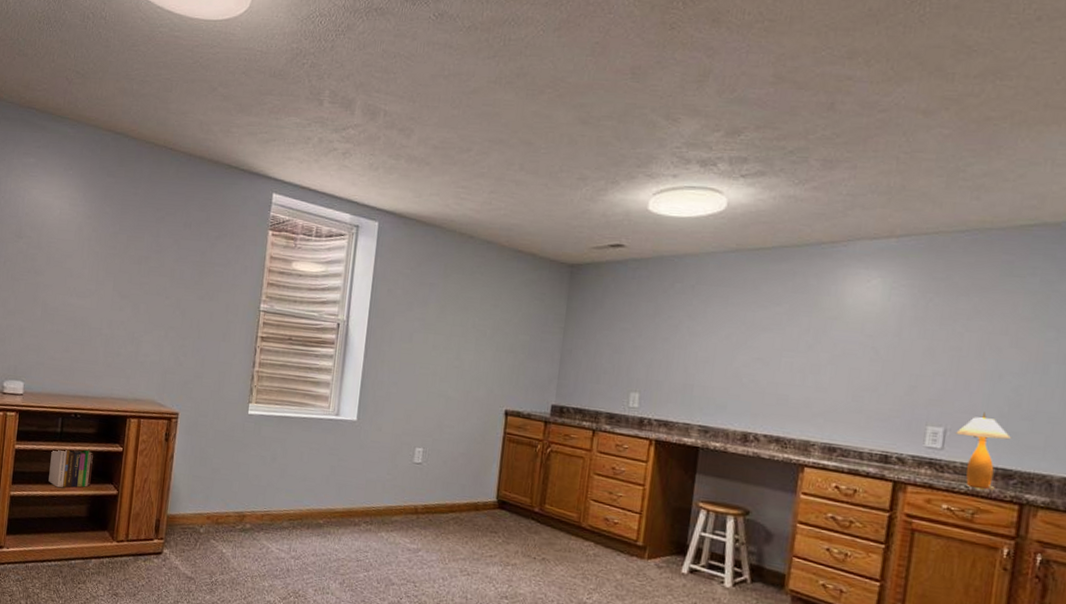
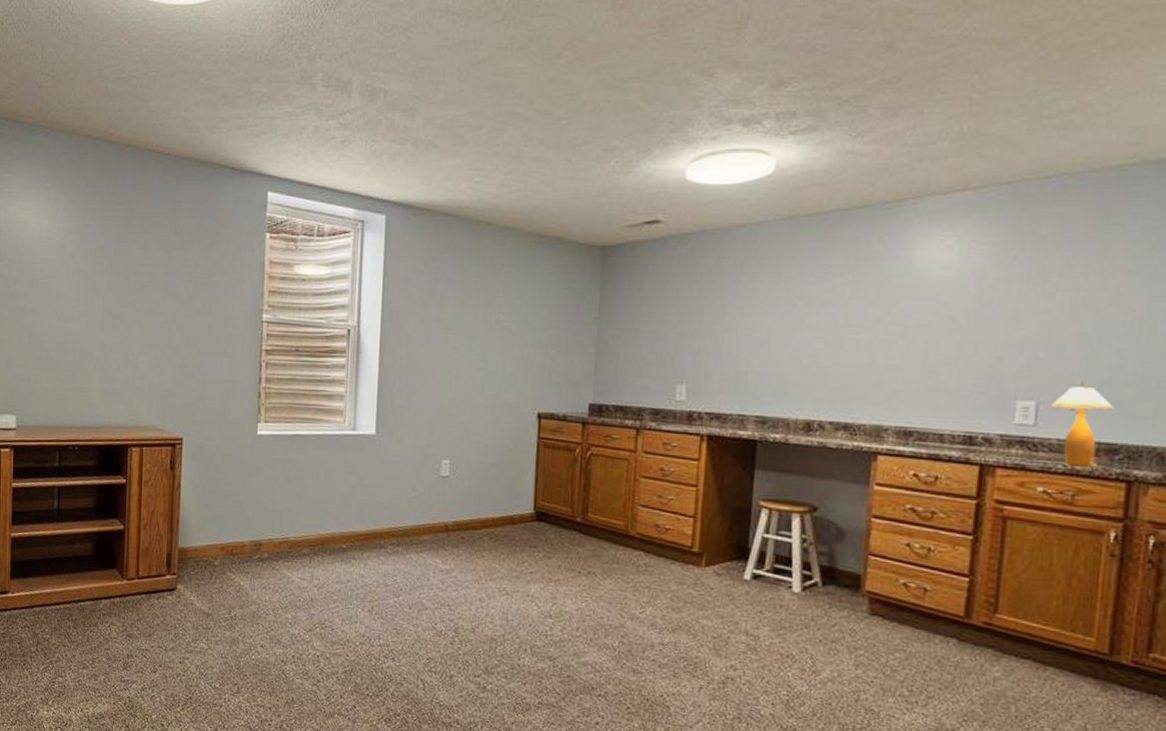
books: present [48,448,93,488] -> none [50,483,95,526]

